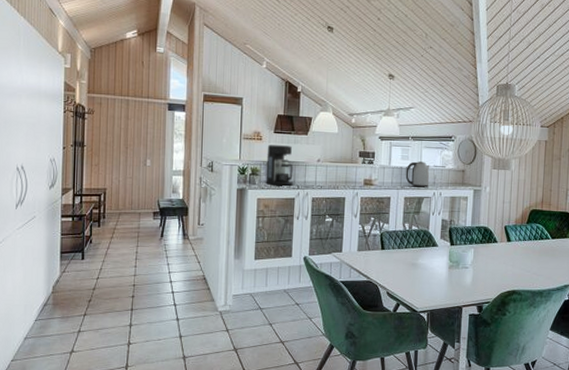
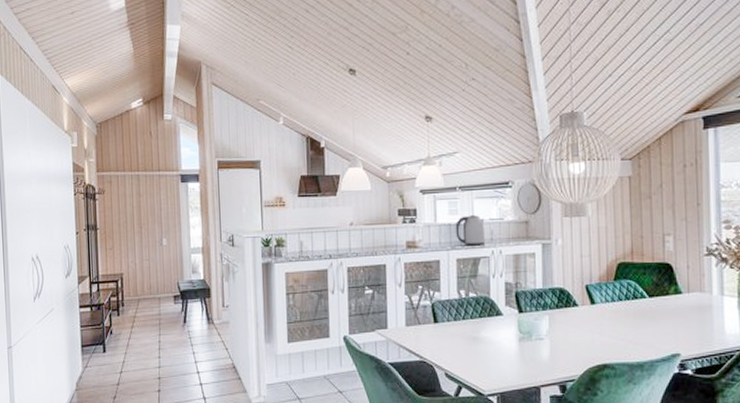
coffee maker: present [266,145,294,187] -> none [292,209,325,257]

